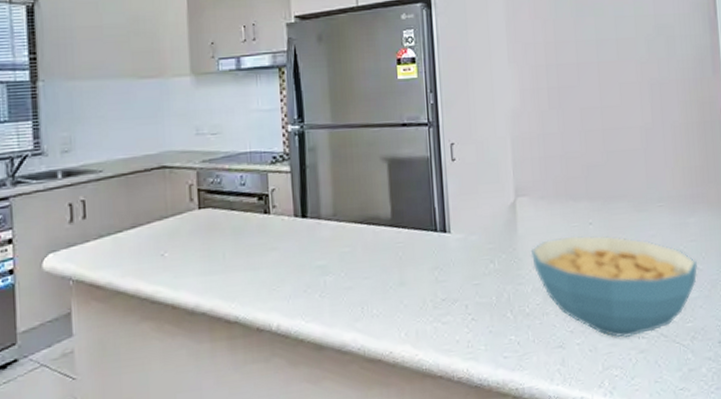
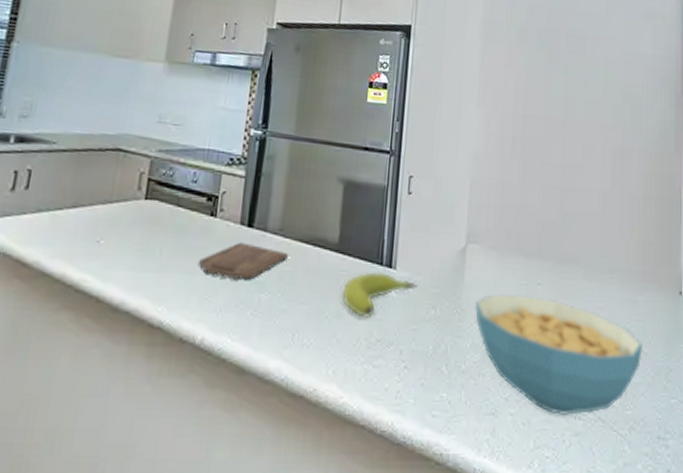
cutting board: none [262,232,345,268] -> present [199,242,288,280]
fruit: none [402,238,474,282] -> present [342,272,418,318]

